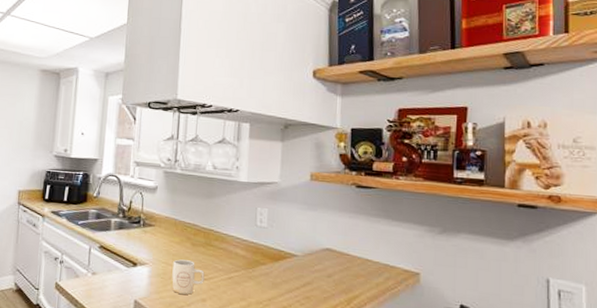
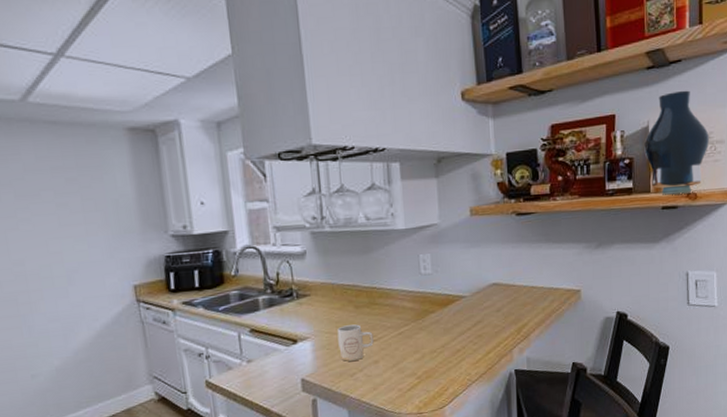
vase: none [498,92,577,195] -> present [643,90,710,195]

